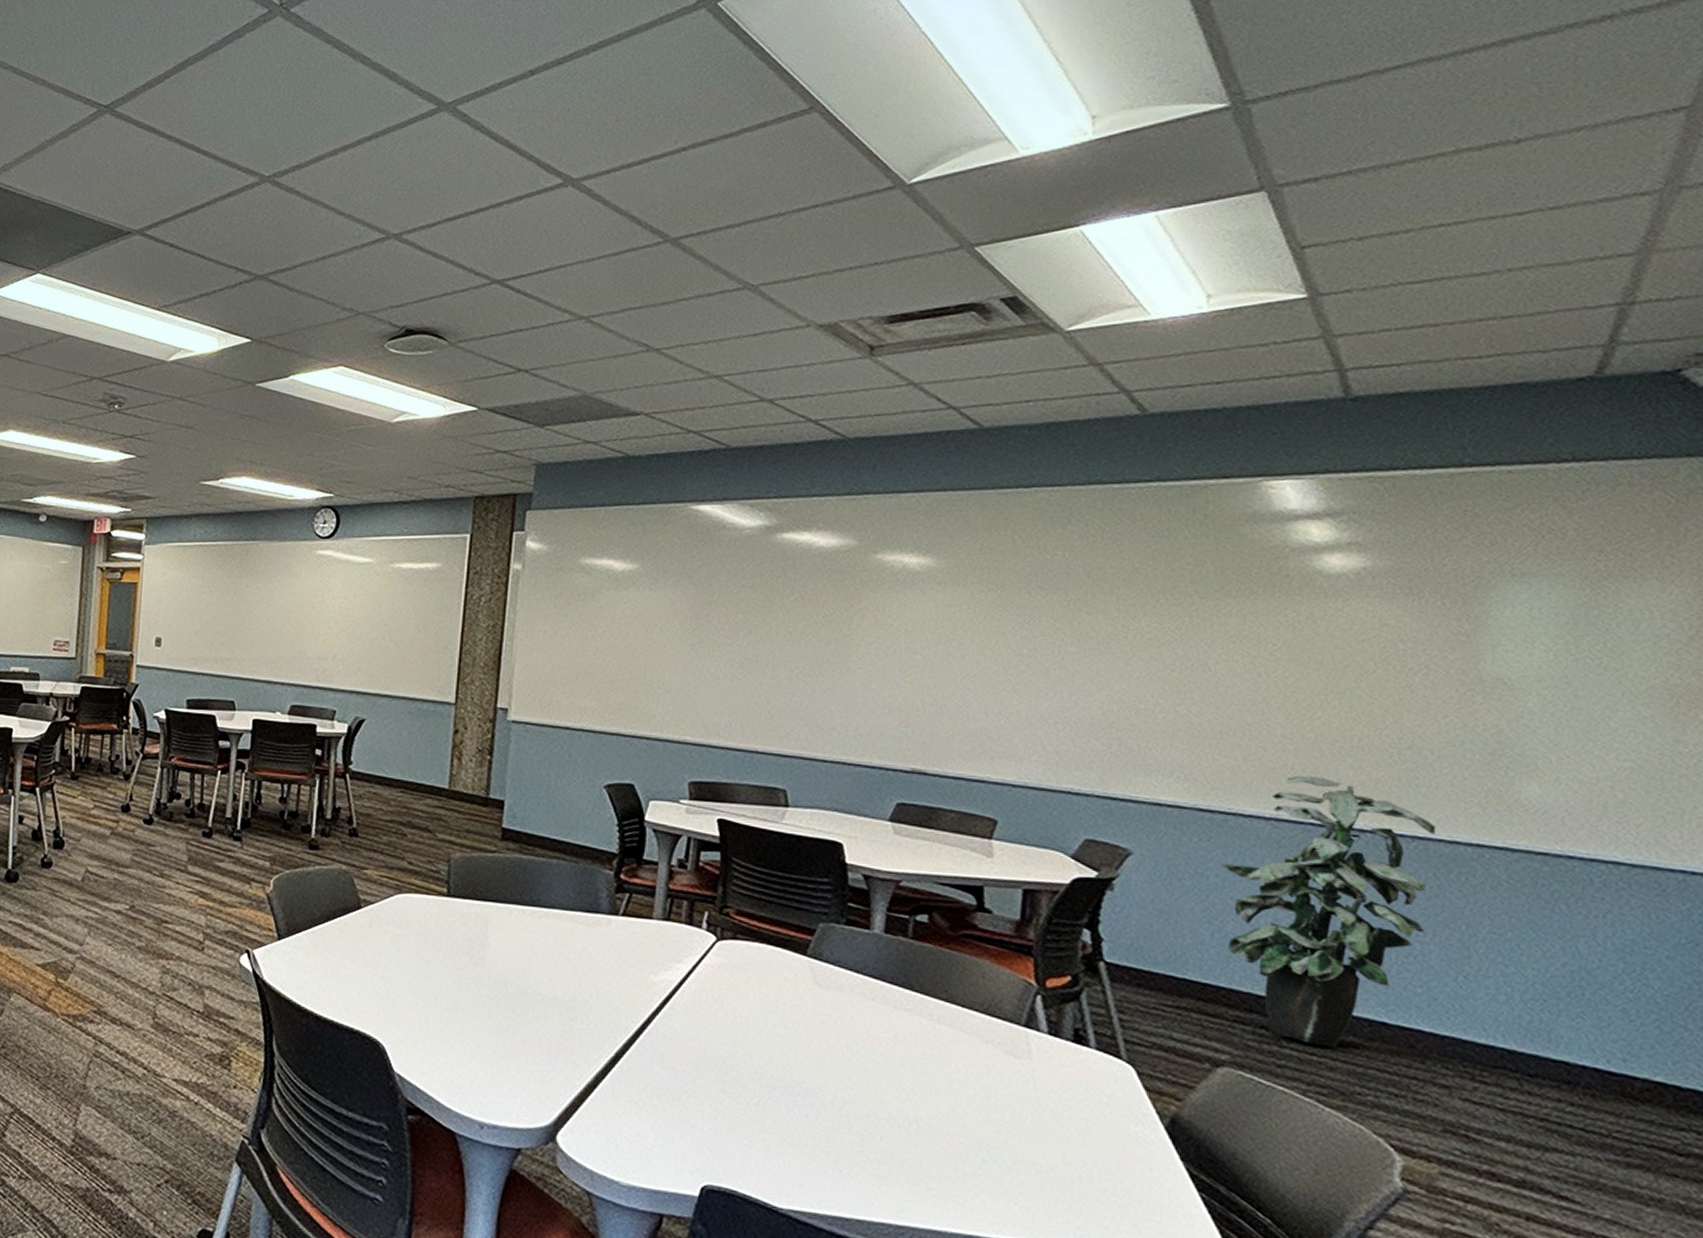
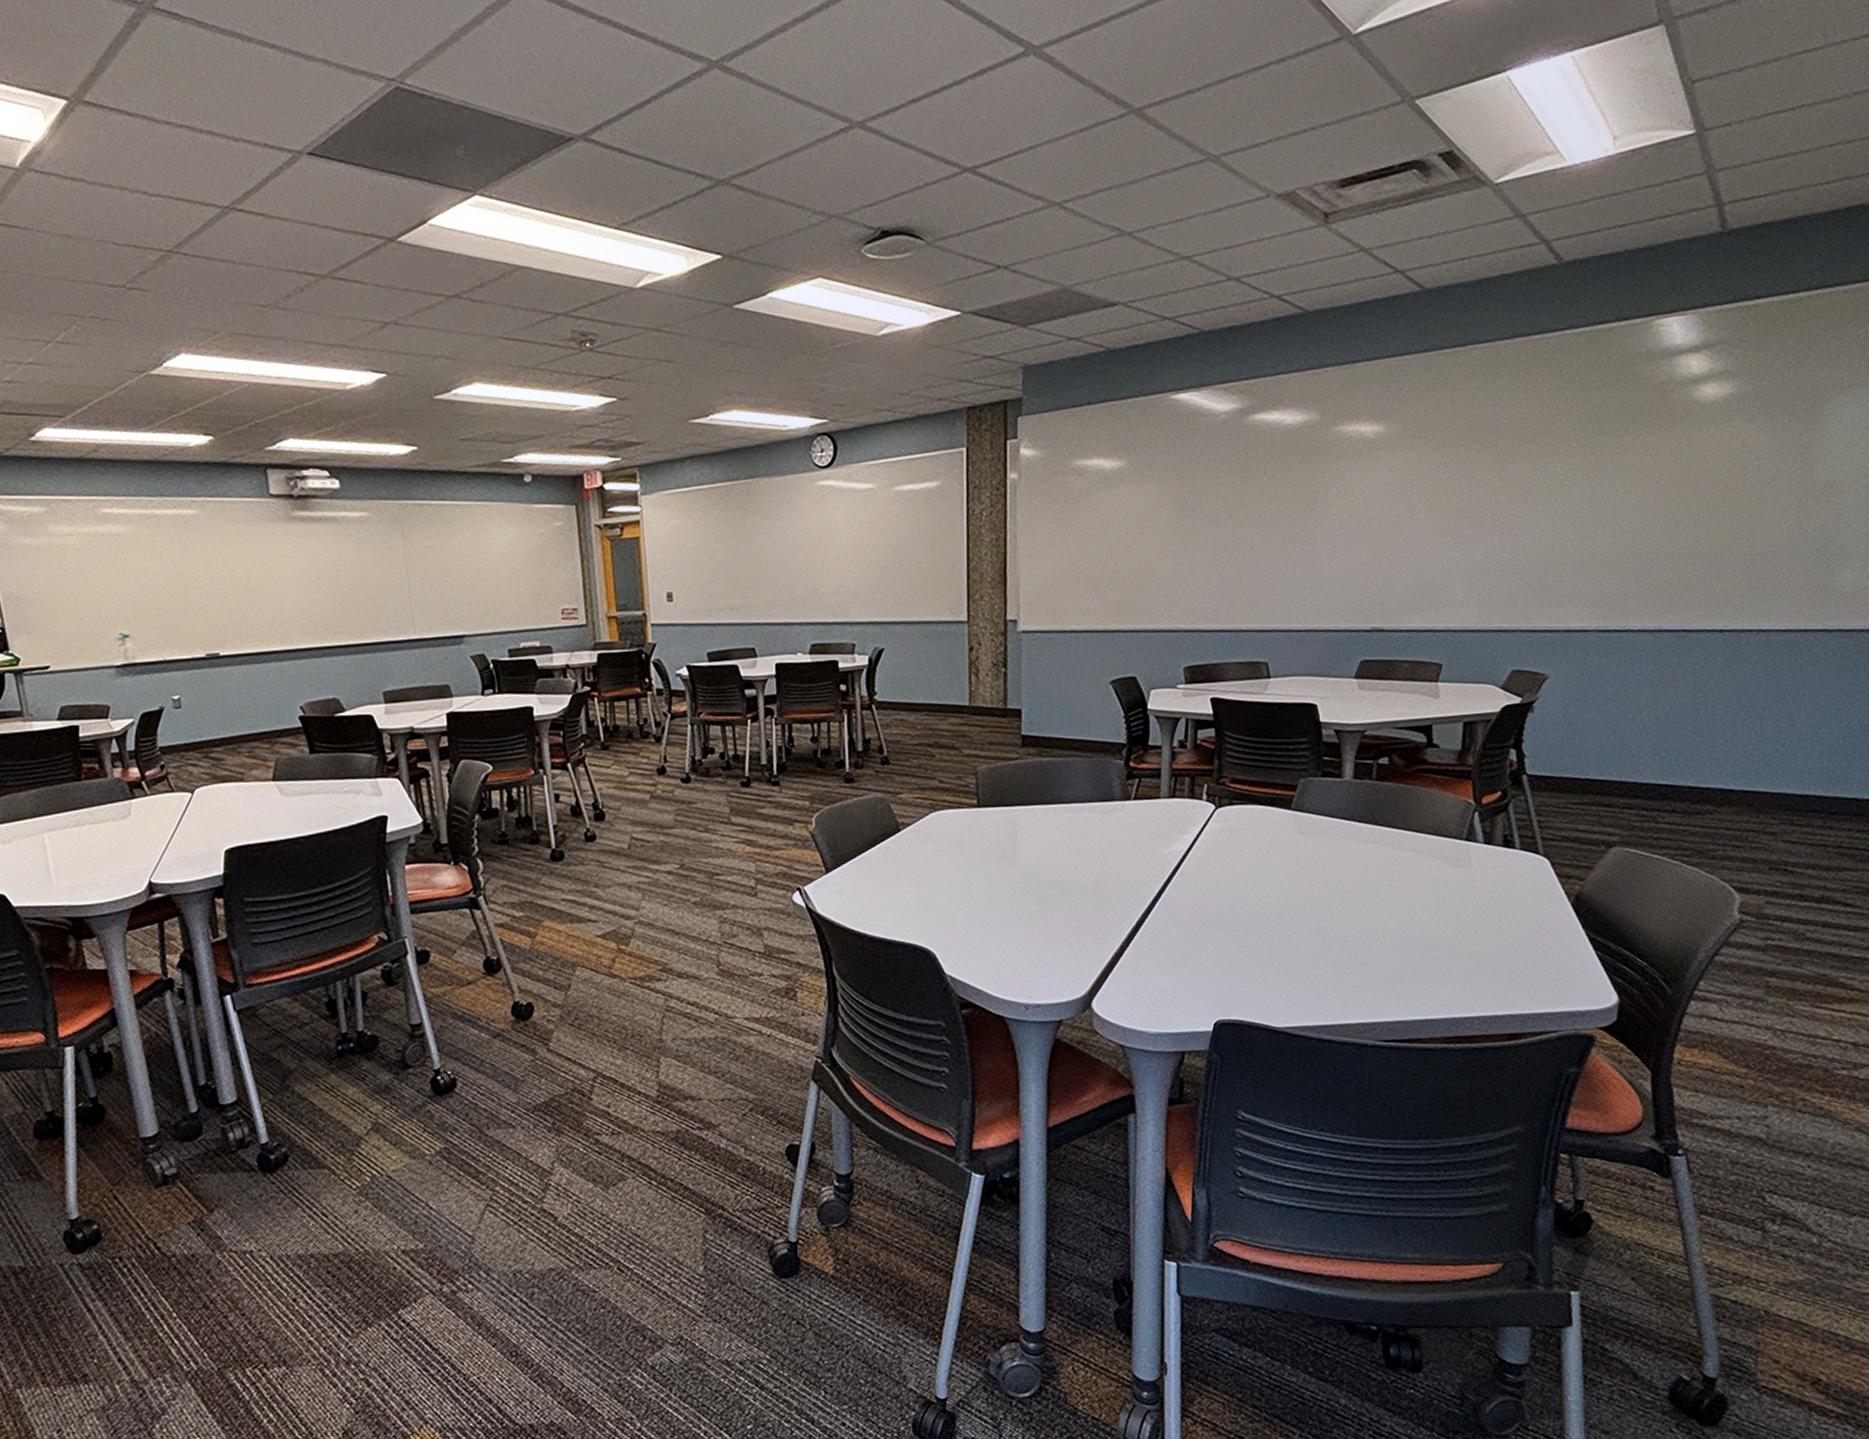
indoor plant: present [1221,775,1437,1047] -> none [1616,588,1776,817]

